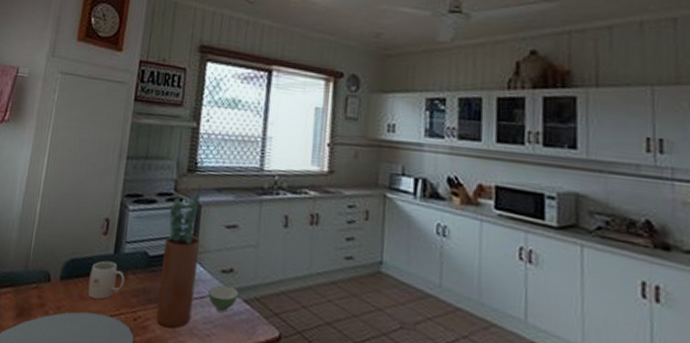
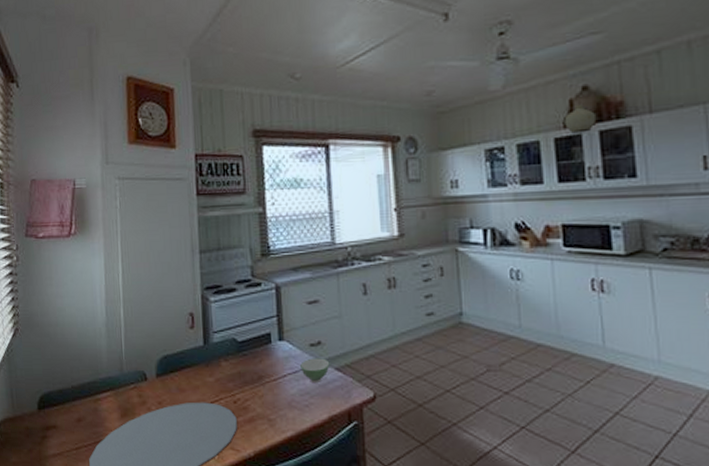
mug: present [87,260,125,300] -> none [184,352,219,389]
vase: present [155,184,202,329] -> none [250,266,288,405]
ceramic jug: none [509,67,542,97] -> present [564,103,597,133]

